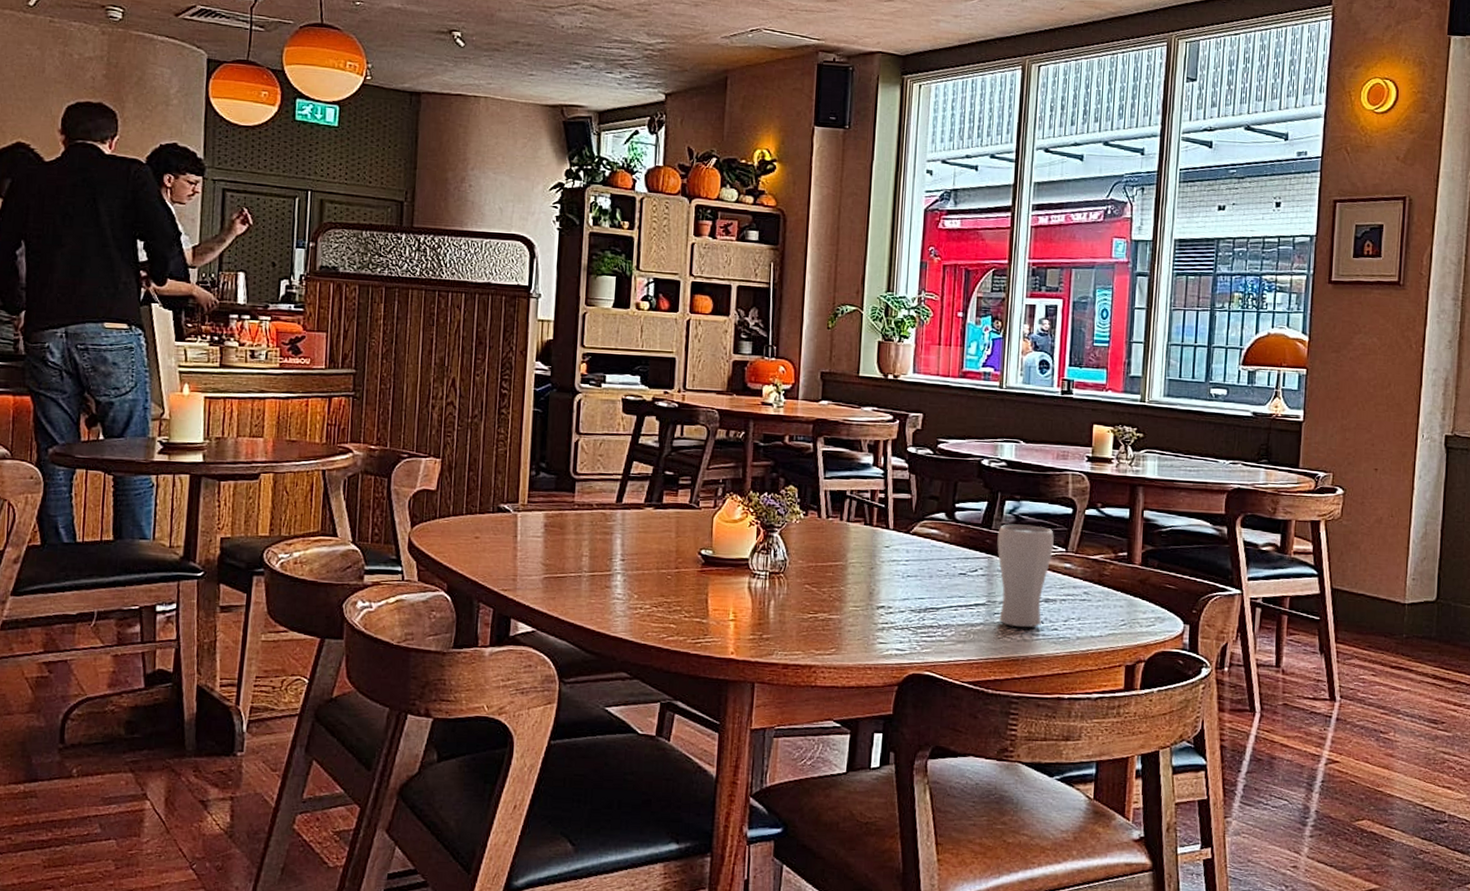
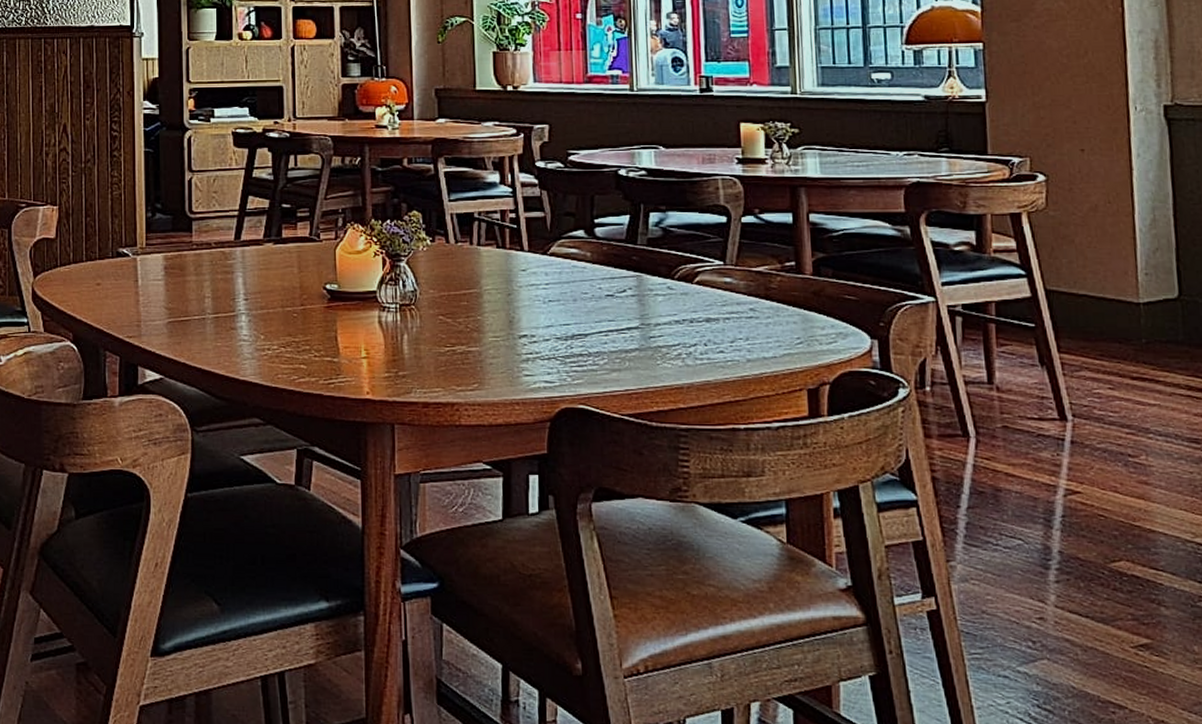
drinking glass: present [997,524,1054,628] -> none [644,237,710,352]

